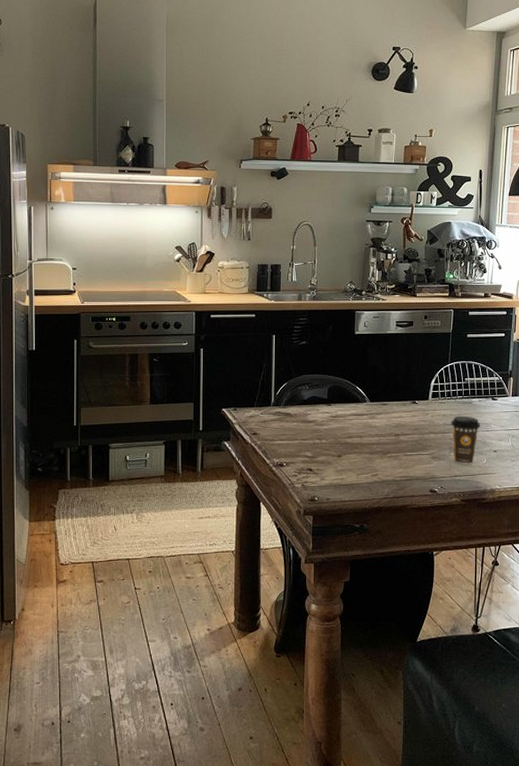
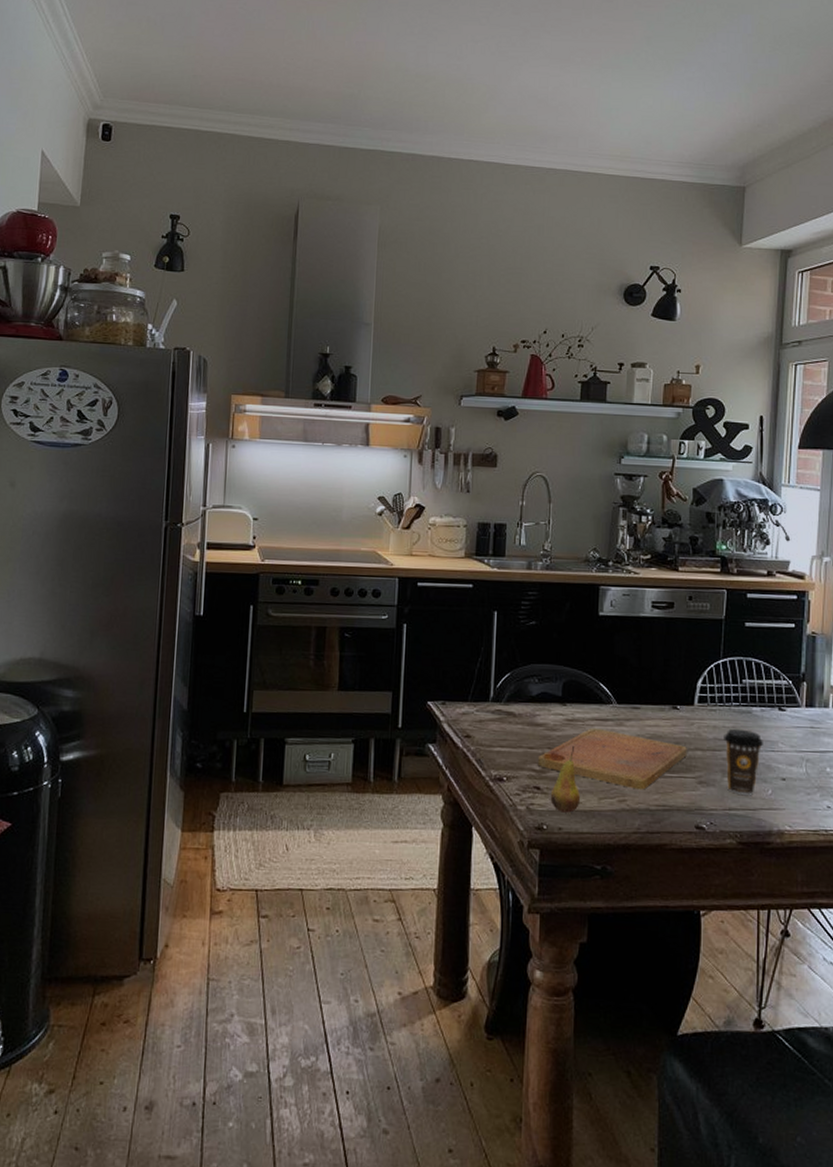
cutting board: none [309,421,423,466] -> present [537,727,687,790]
fruit: none [320,436,343,487] -> present [550,746,581,813]

